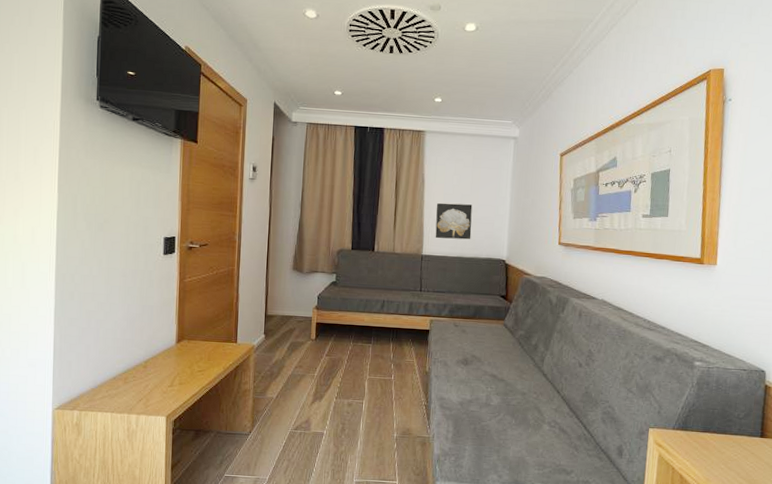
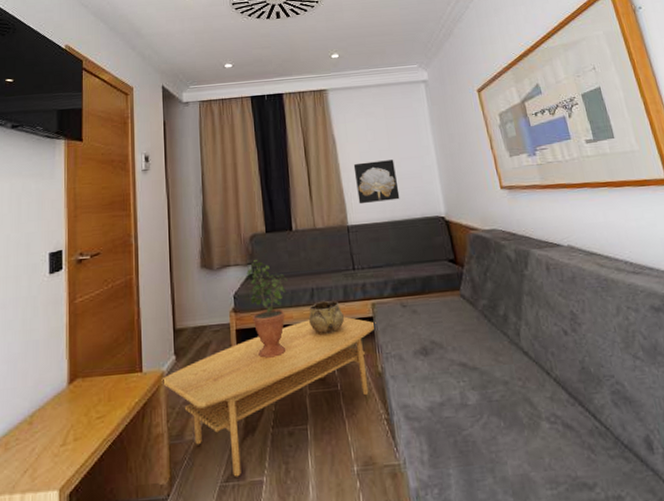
coffee table: none [252,324,431,428] -> present [161,316,377,477]
potted plant: none [331,271,364,348] -> present [246,260,288,358]
decorative bowl: none [377,311,406,337] -> present [309,300,344,334]

